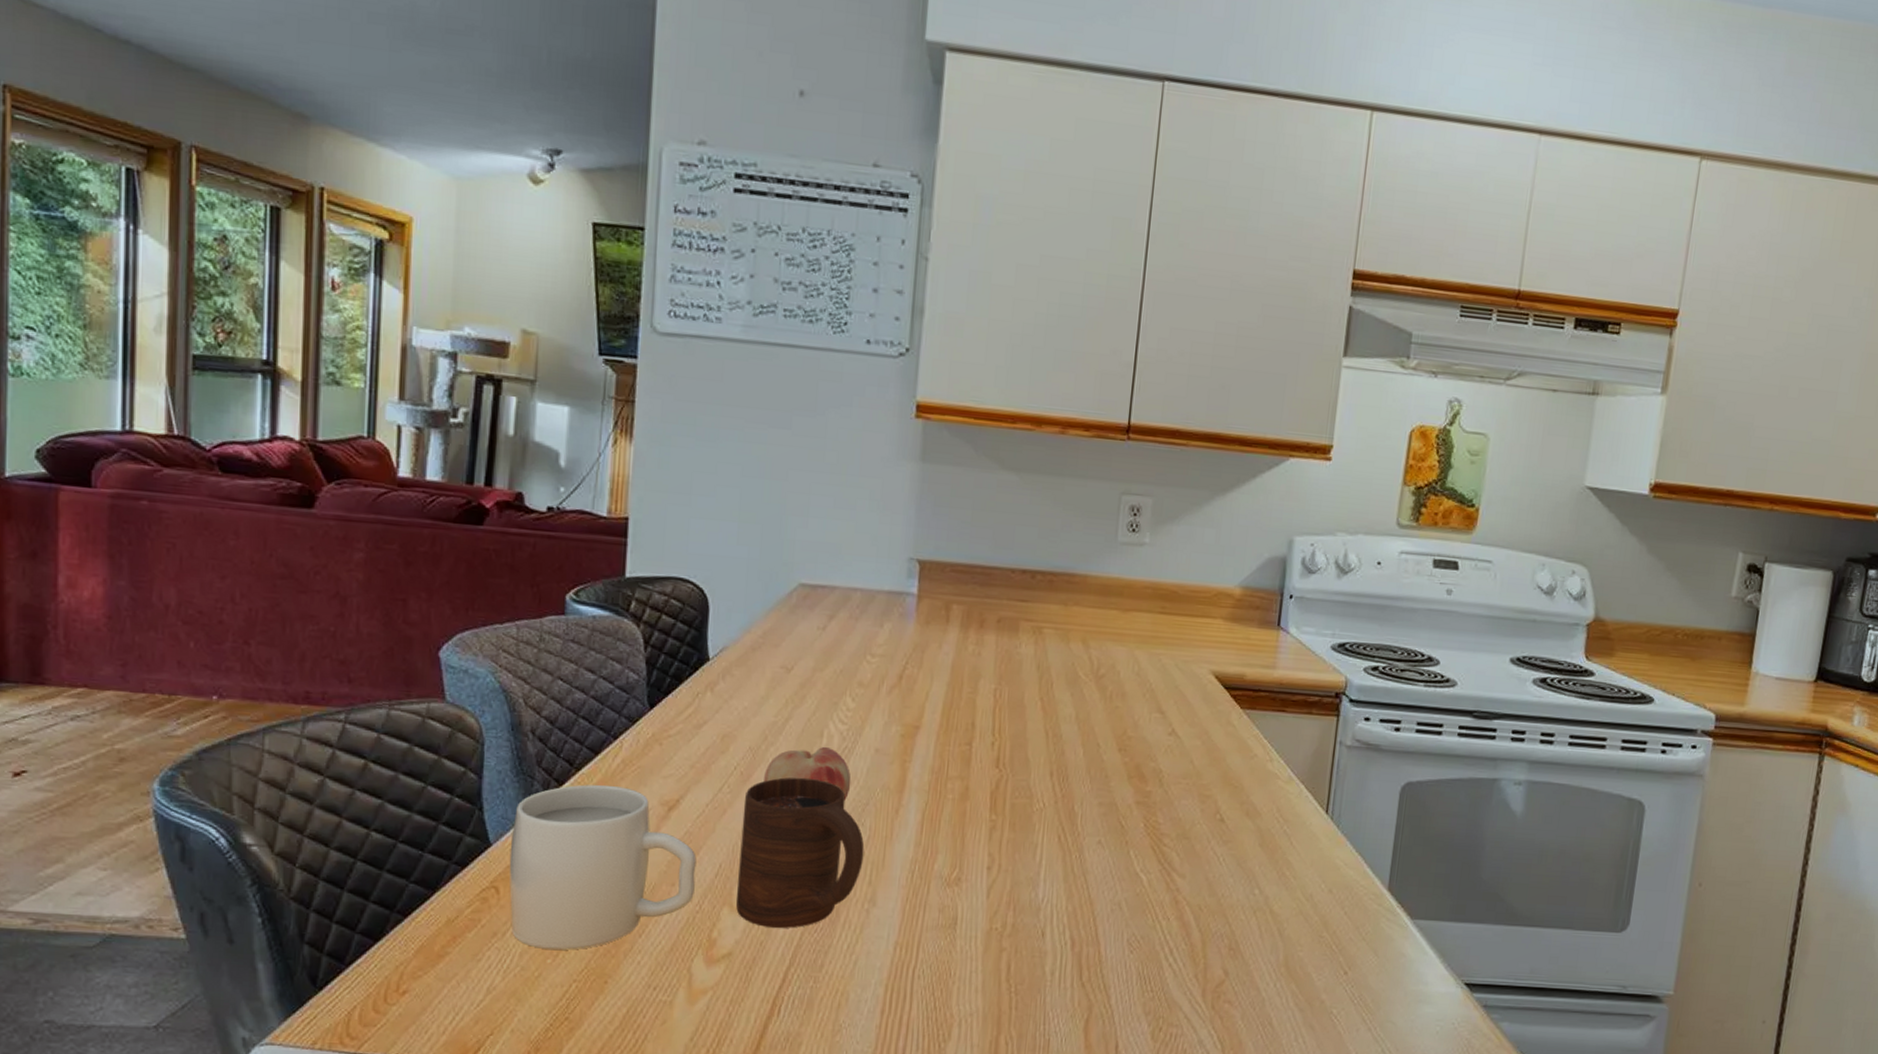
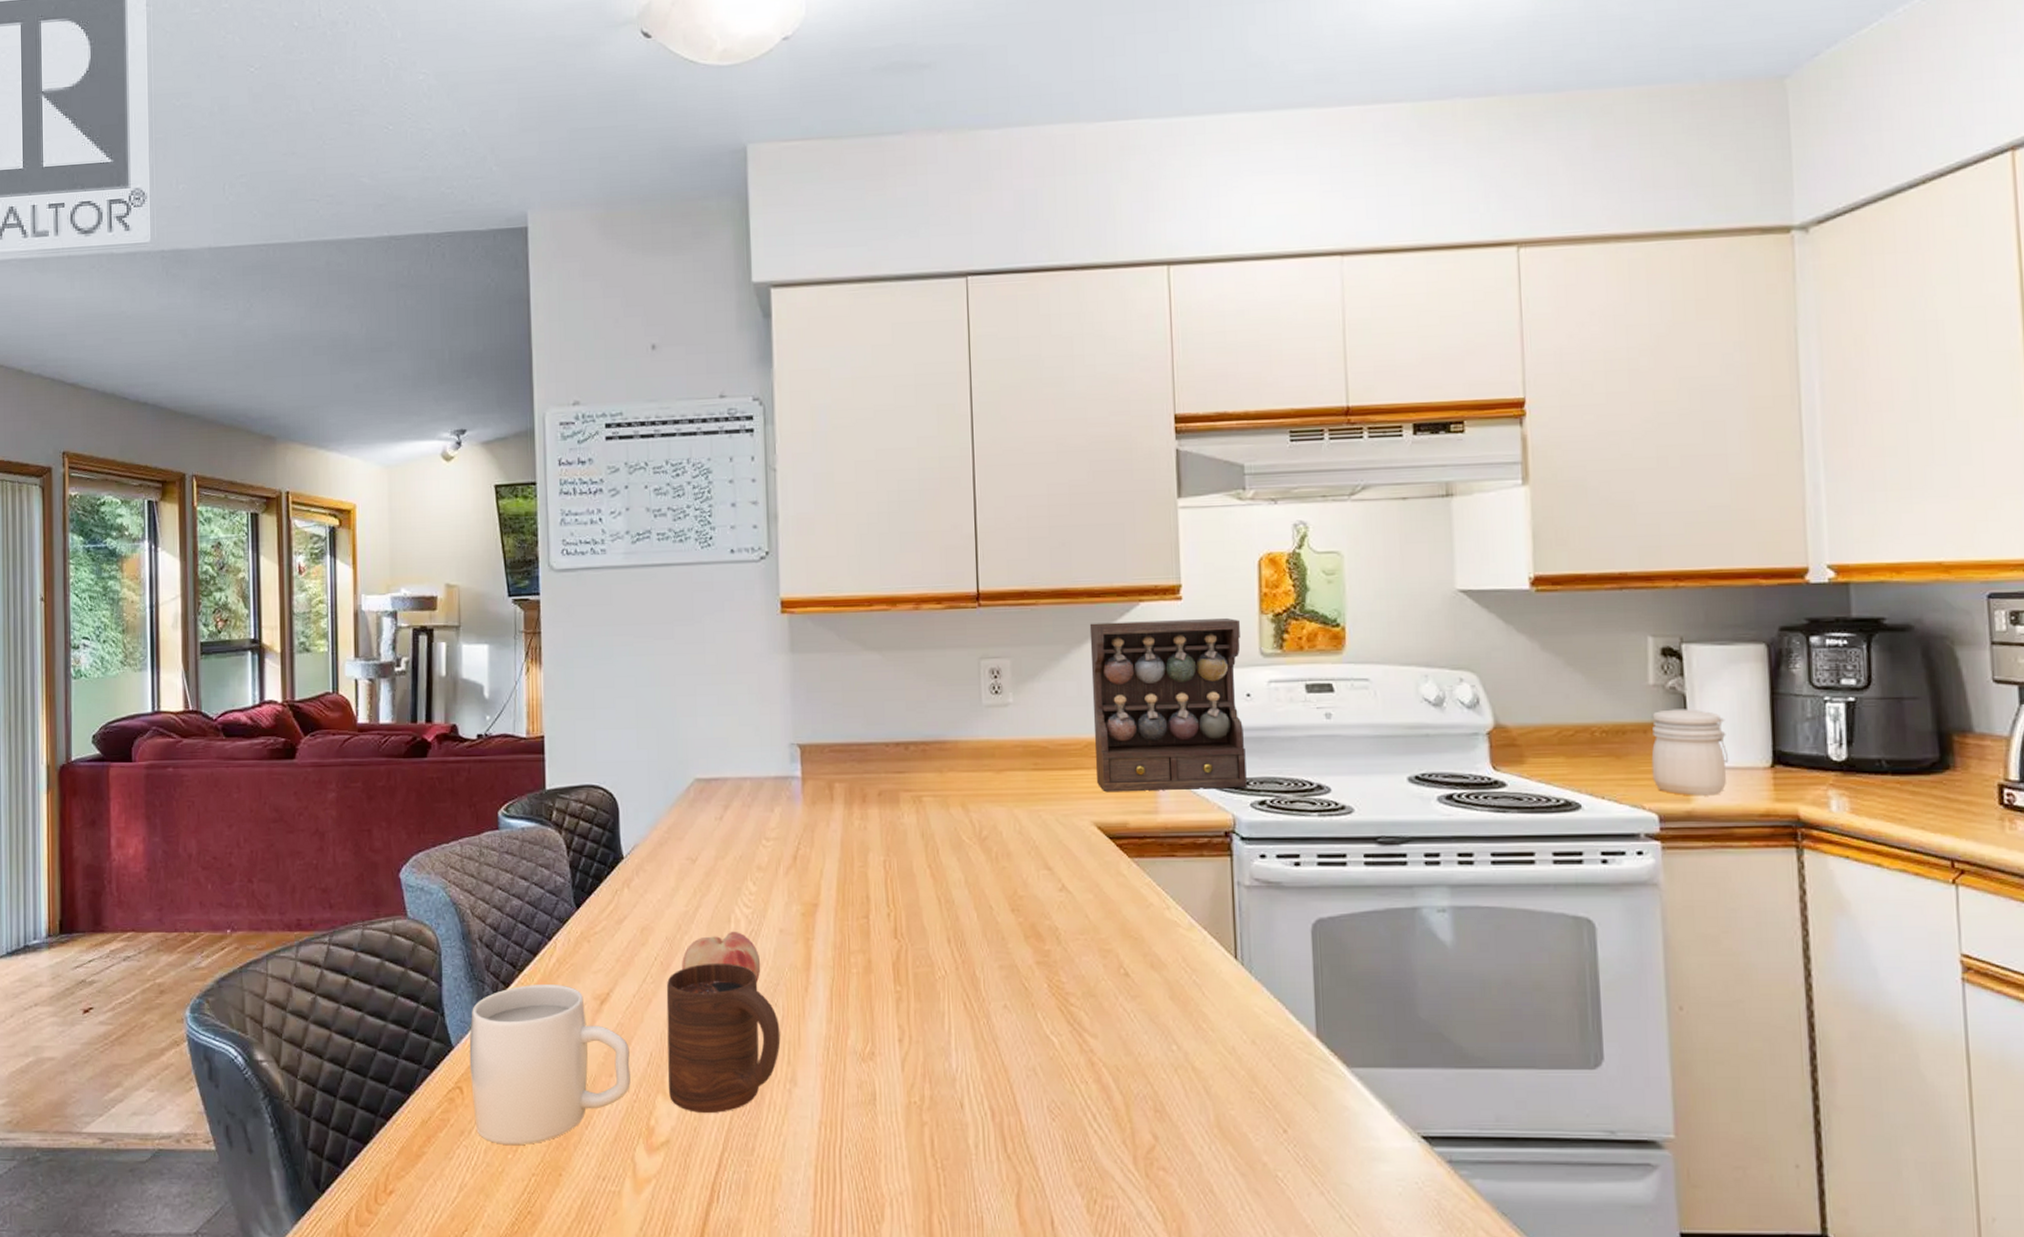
spice rack: none [1221,472,1383,653] -> present [1089,618,1247,791]
jar: none [1717,621,1787,702] -> present [1651,709,1729,796]

